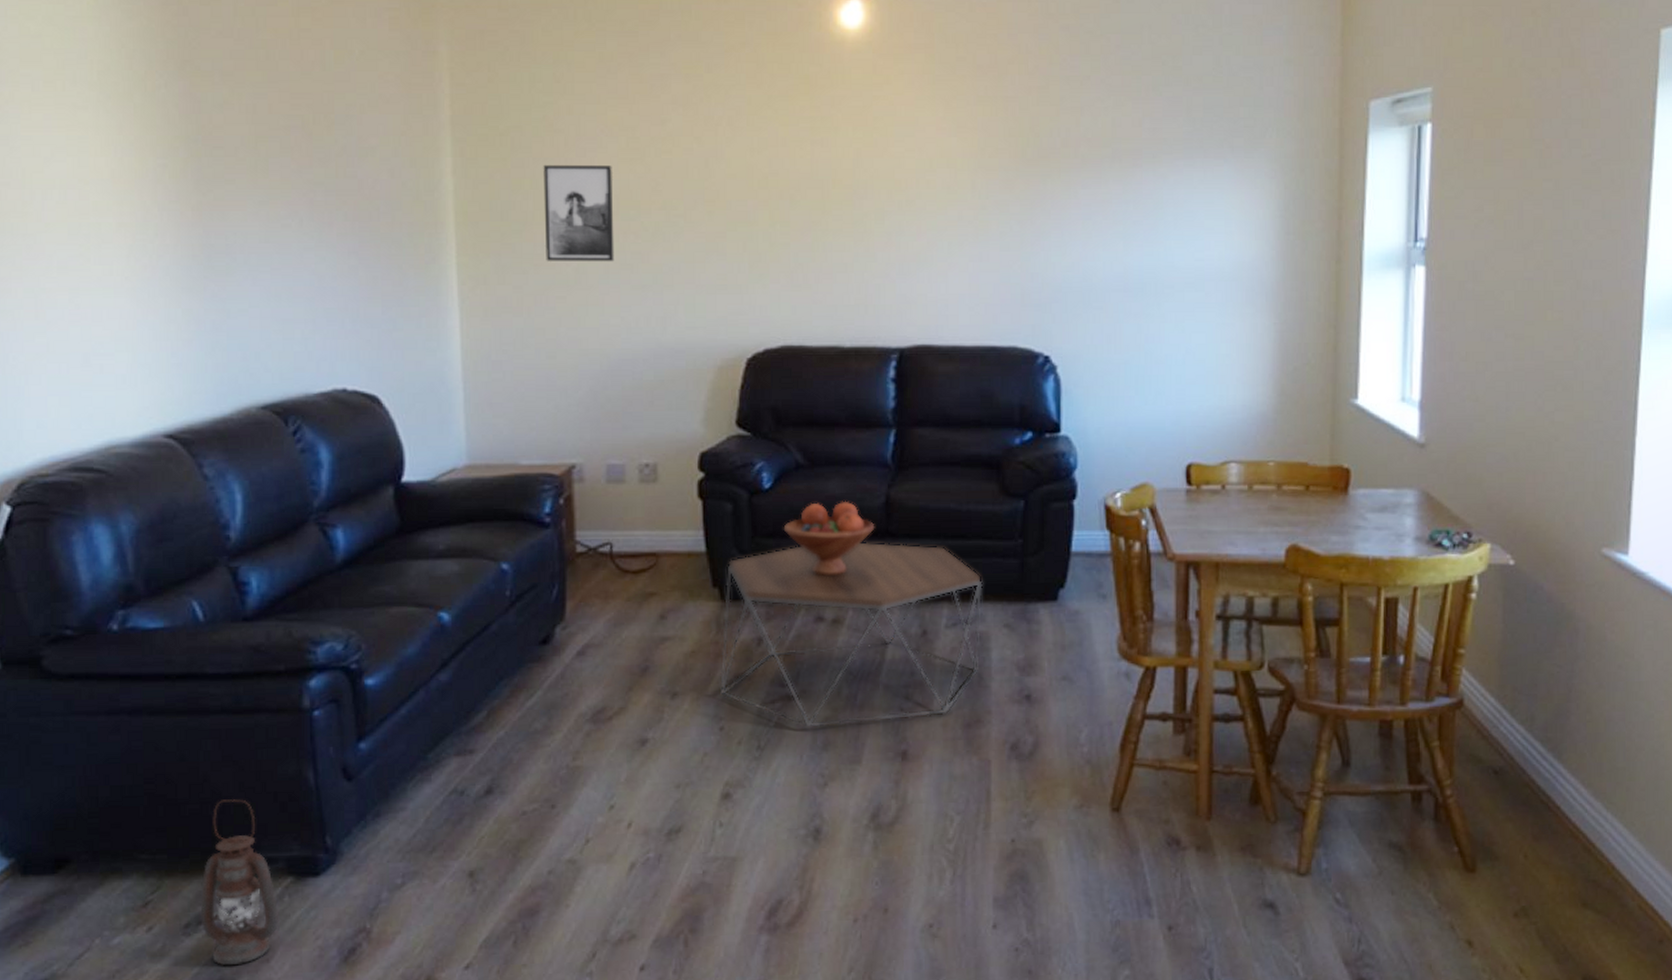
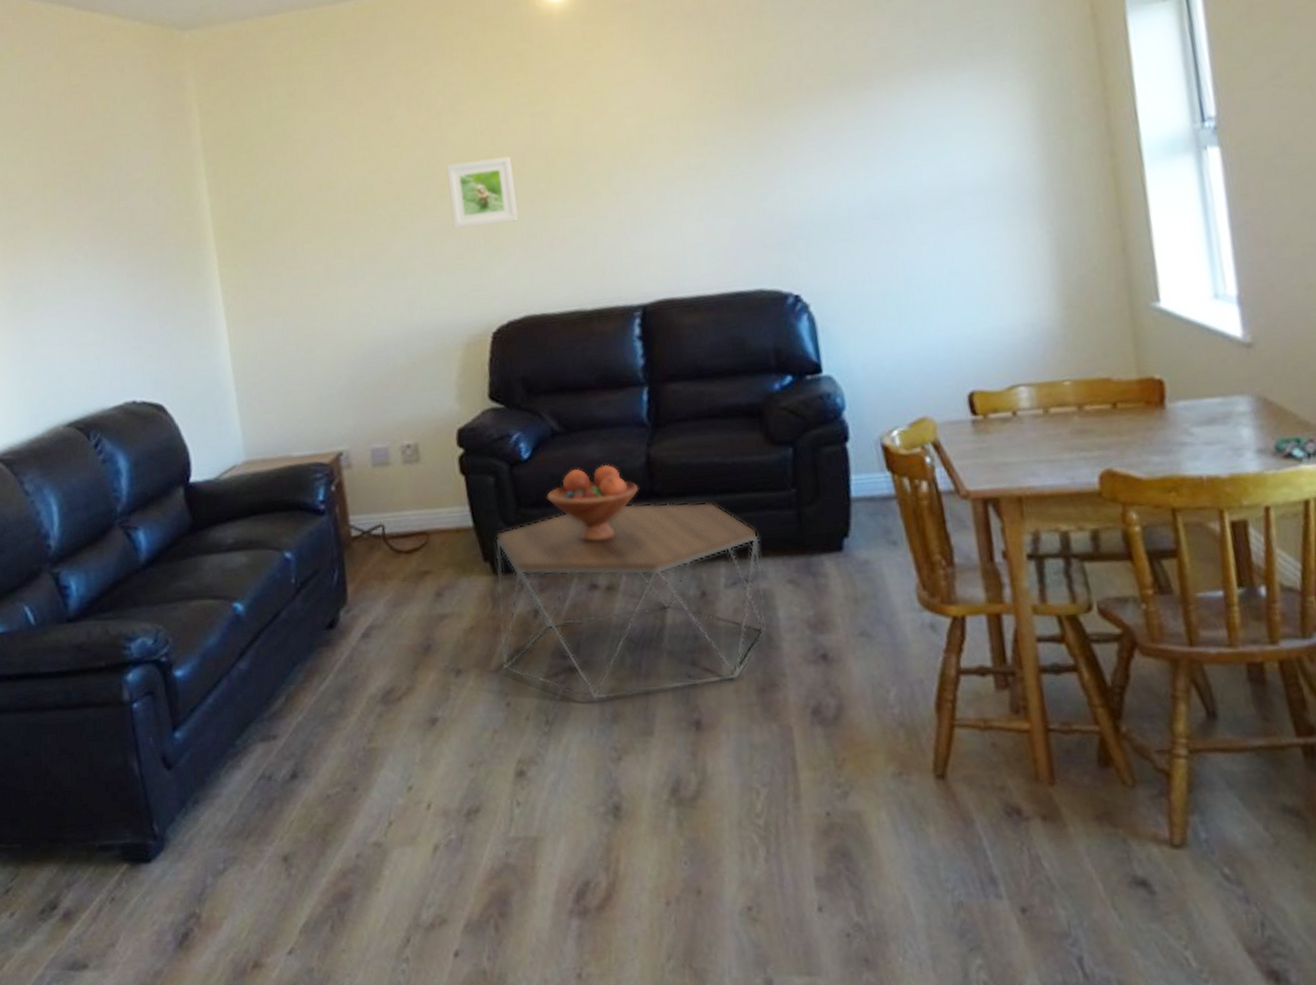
lantern: present [200,799,279,966] -> none [52,790,119,951]
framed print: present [543,164,615,262] -> none [286,166,359,263]
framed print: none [718,180,786,249] -> present [446,156,518,229]

